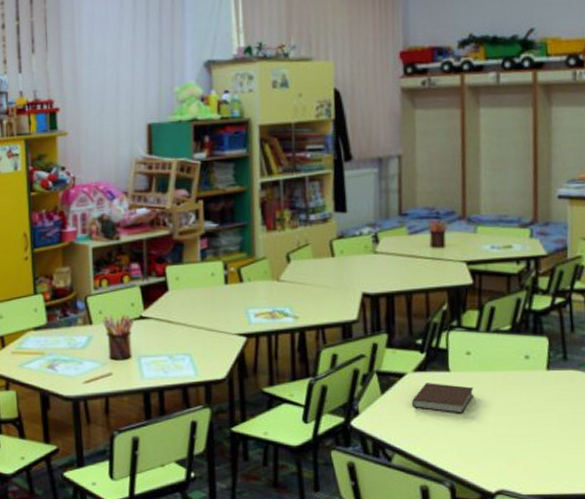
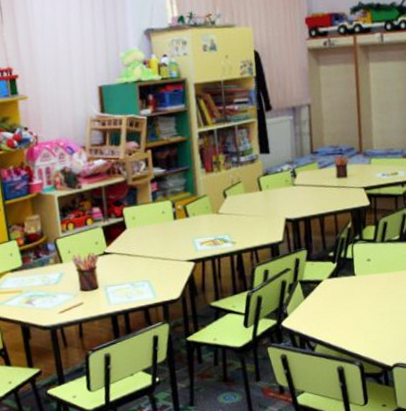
notebook: present [412,383,474,413] -> none [328,285,374,308]

